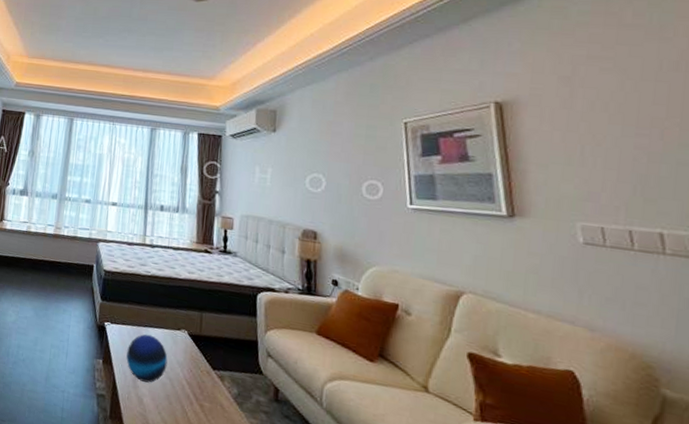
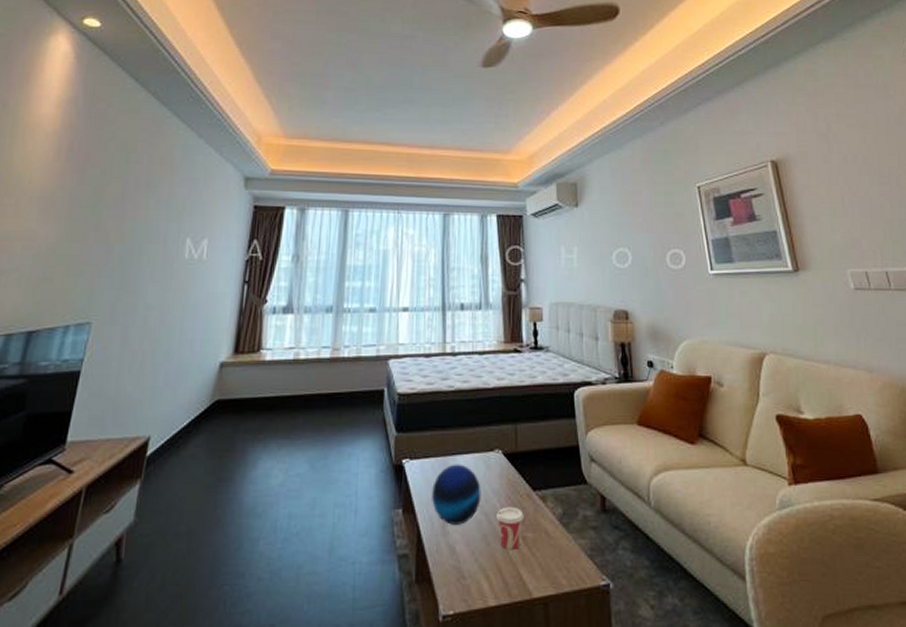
cup: none [179,377,203,413] -> present [496,506,524,549]

